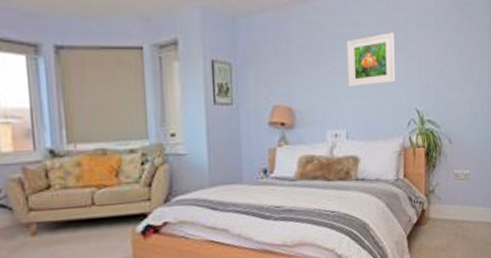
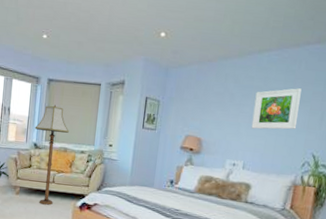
floor lamp: none [45,84,105,242] -> present [35,104,69,205]

